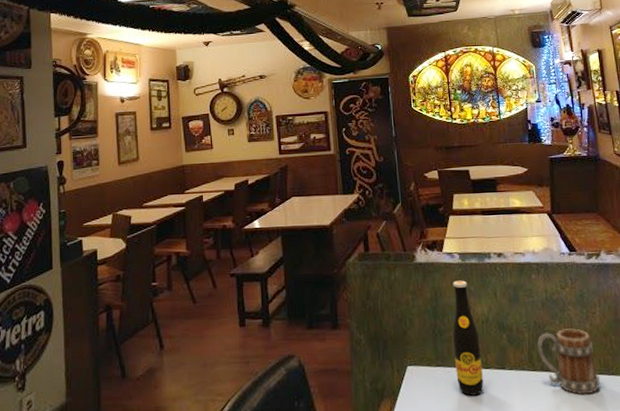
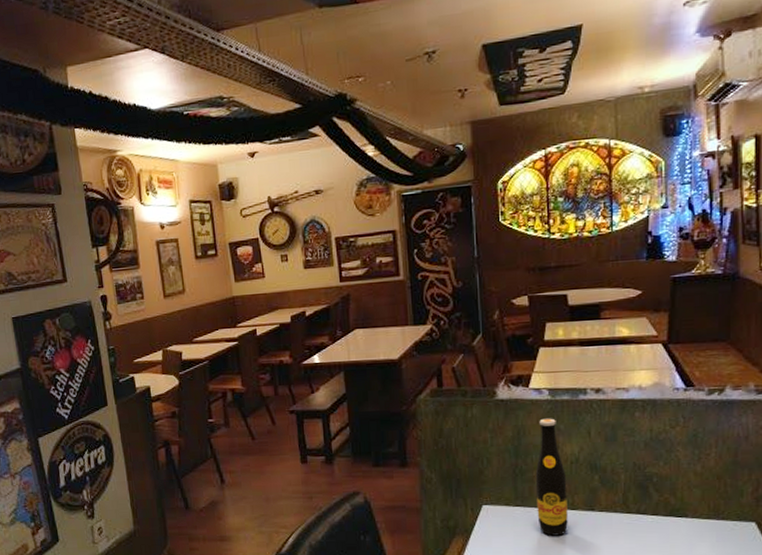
beer mug: present [537,328,600,395] -> none [635,470,707,539]

